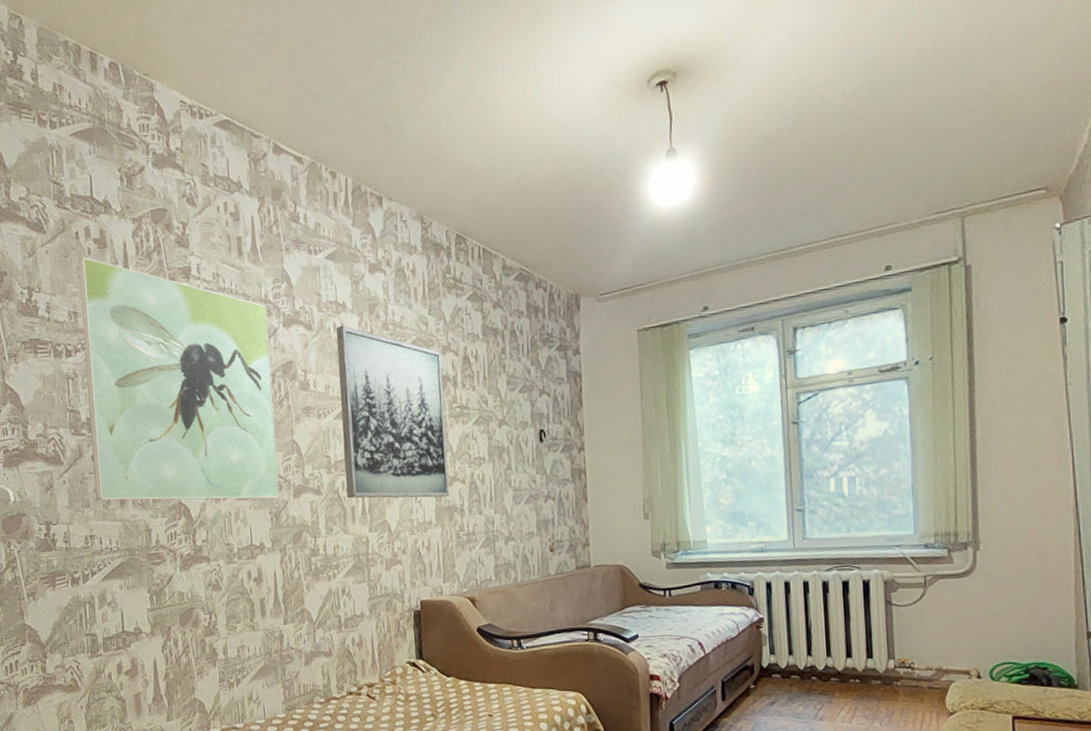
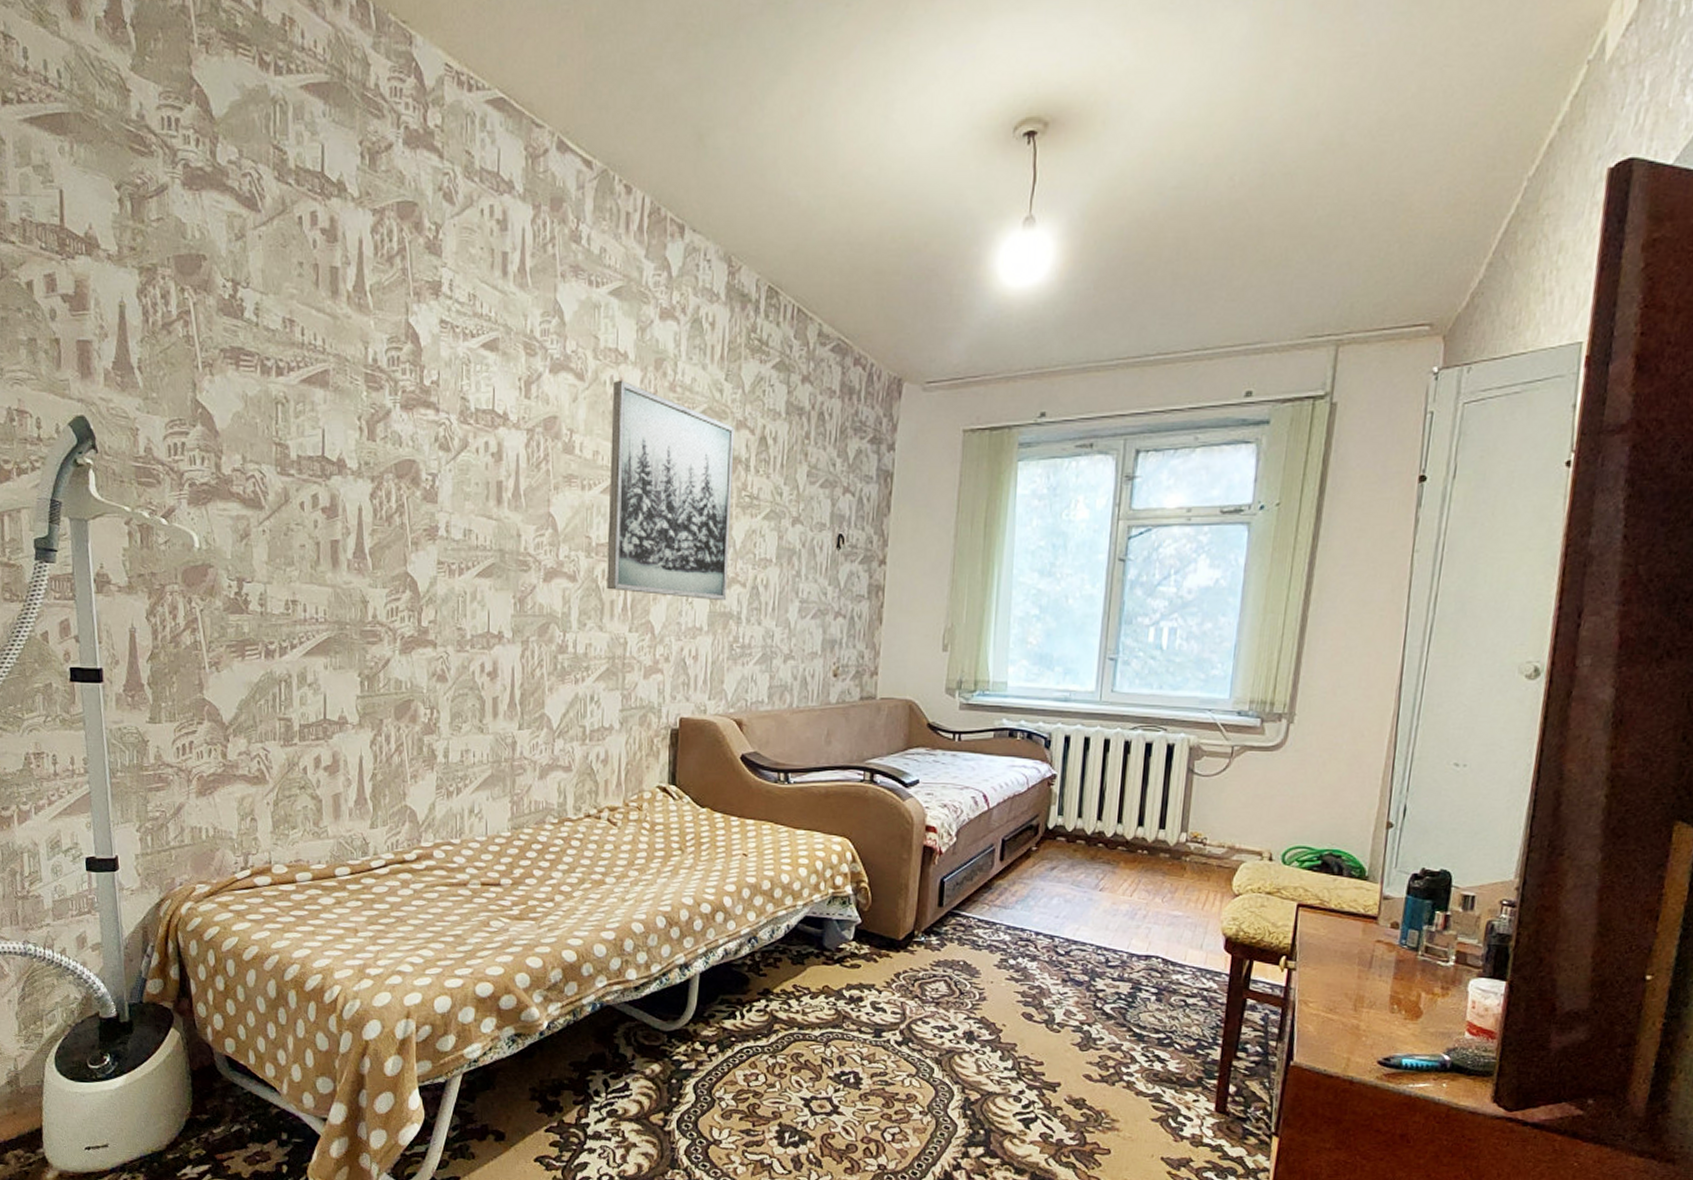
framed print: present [77,256,280,501] -> none [298,249,531,581]

